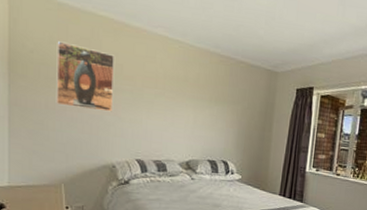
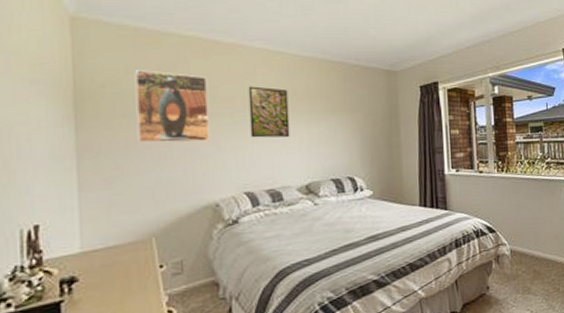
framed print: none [146,68,181,118] -> present [248,86,290,138]

